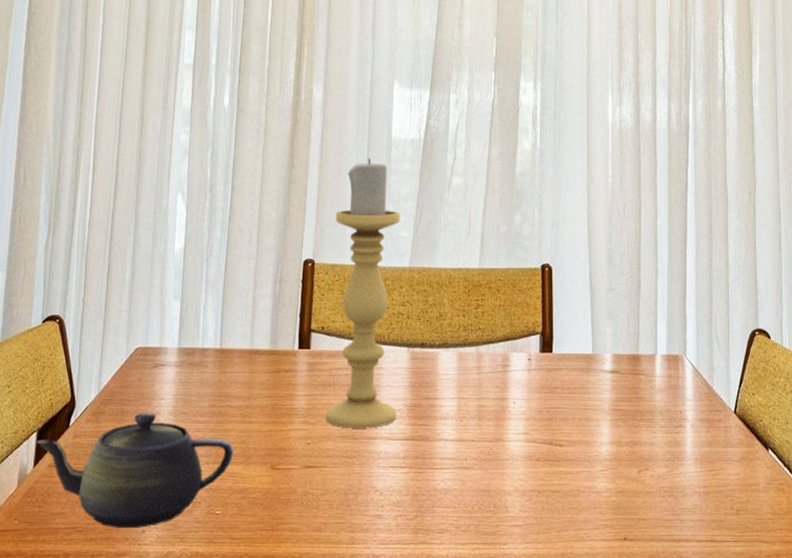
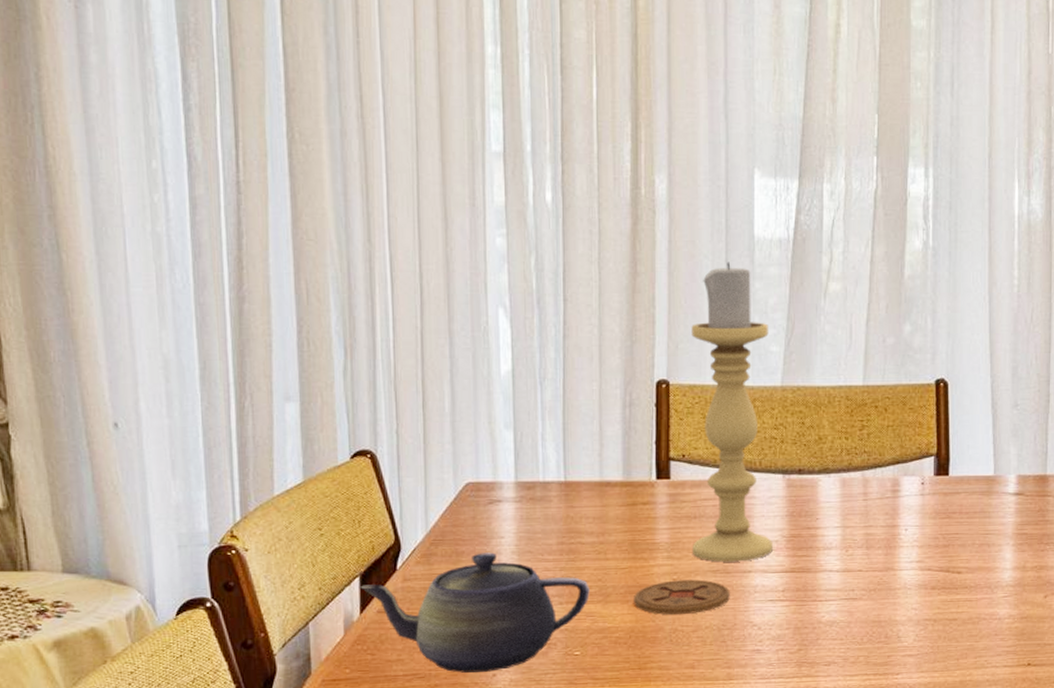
coaster: none [272,444,357,478] -> present [634,579,730,615]

